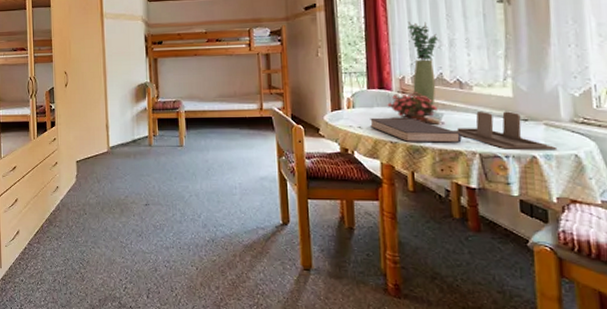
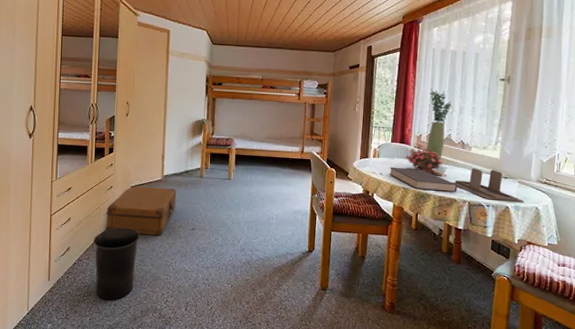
waste bin: none [43,206,90,289] -> present [93,227,140,301]
suitcase: none [55,160,125,214] -> present [107,185,176,236]

